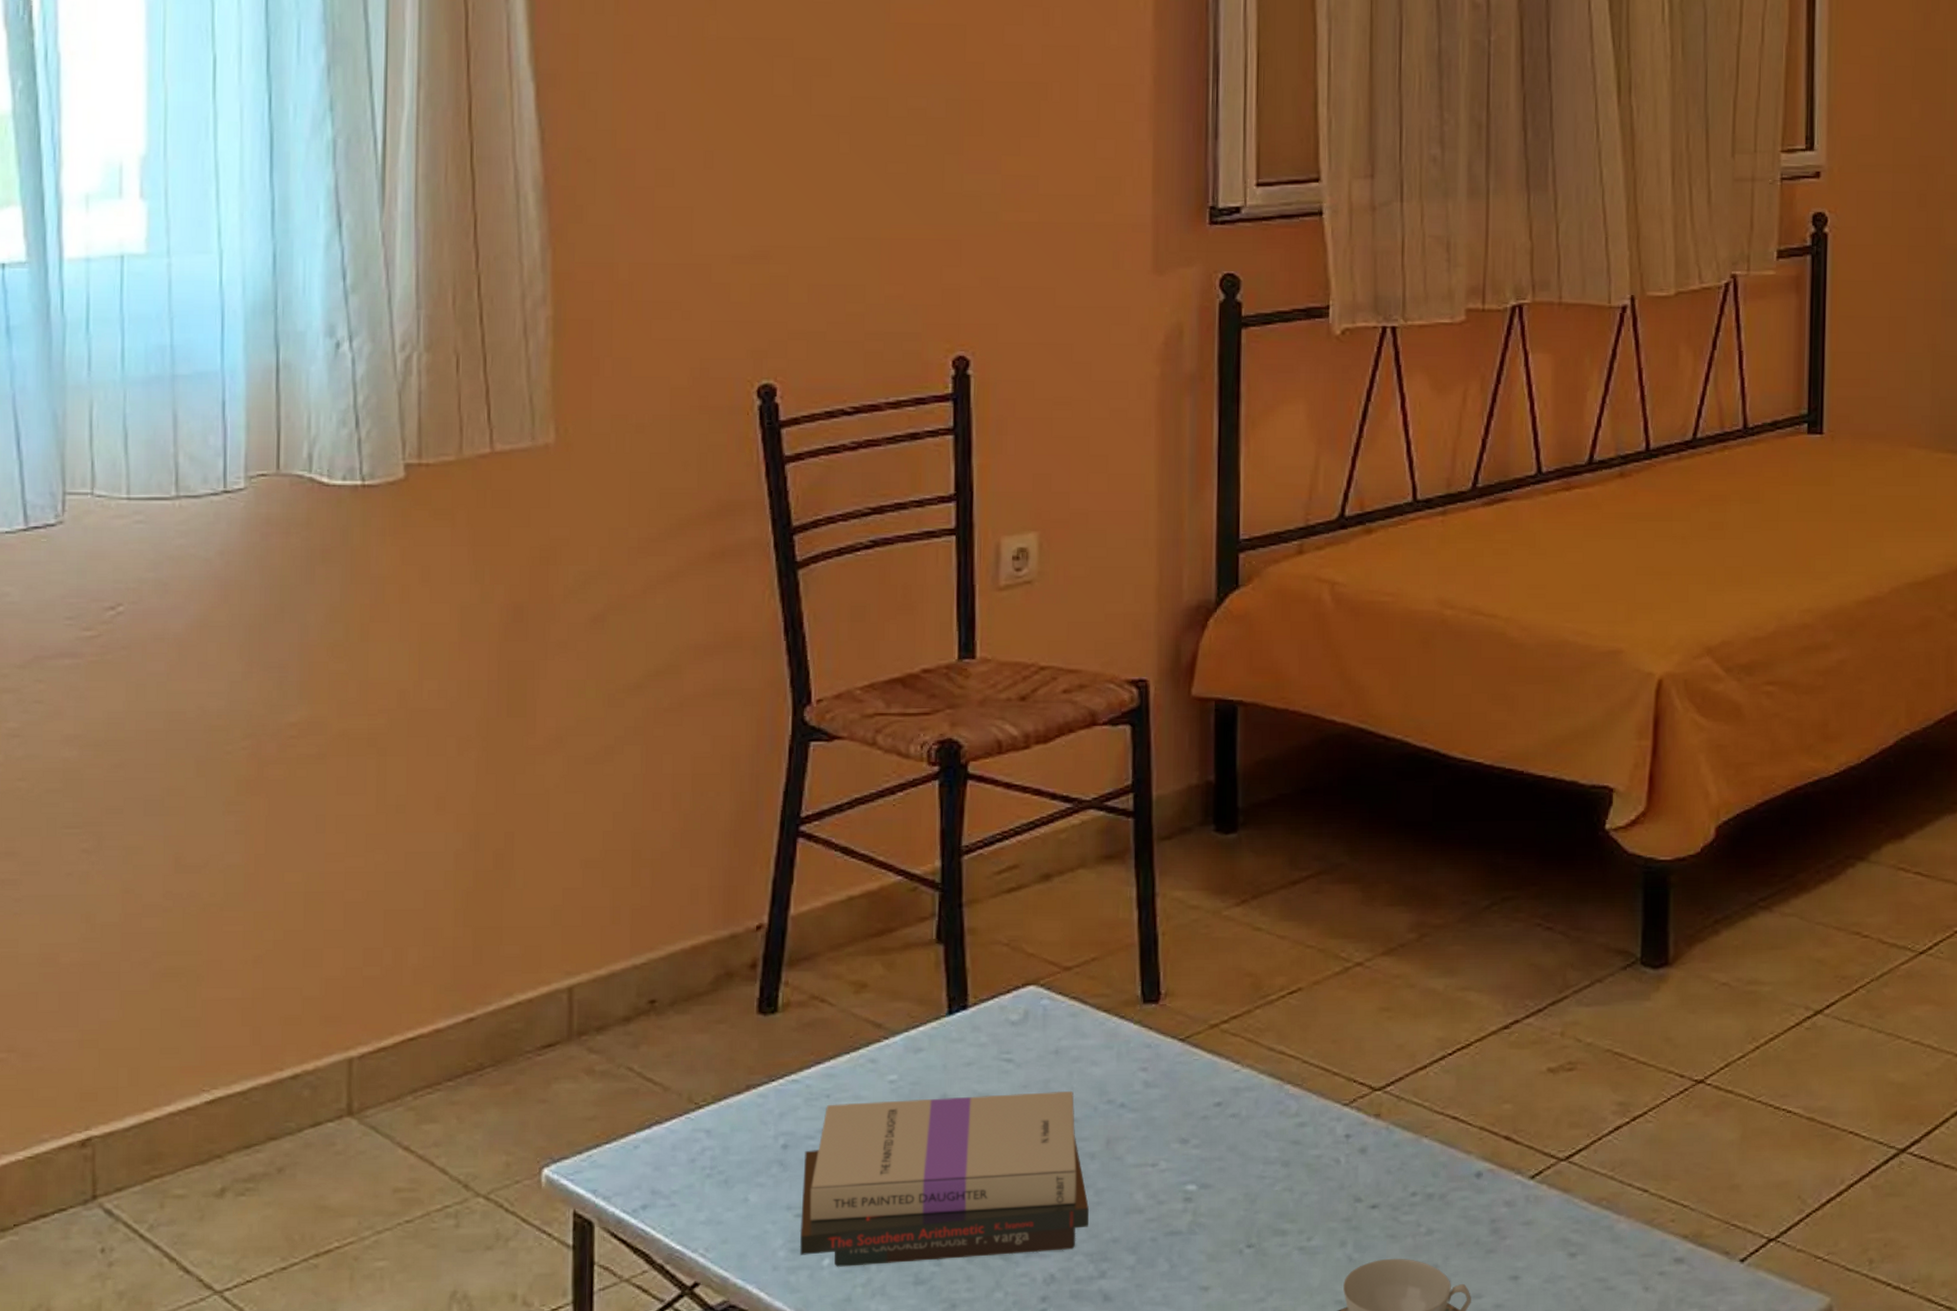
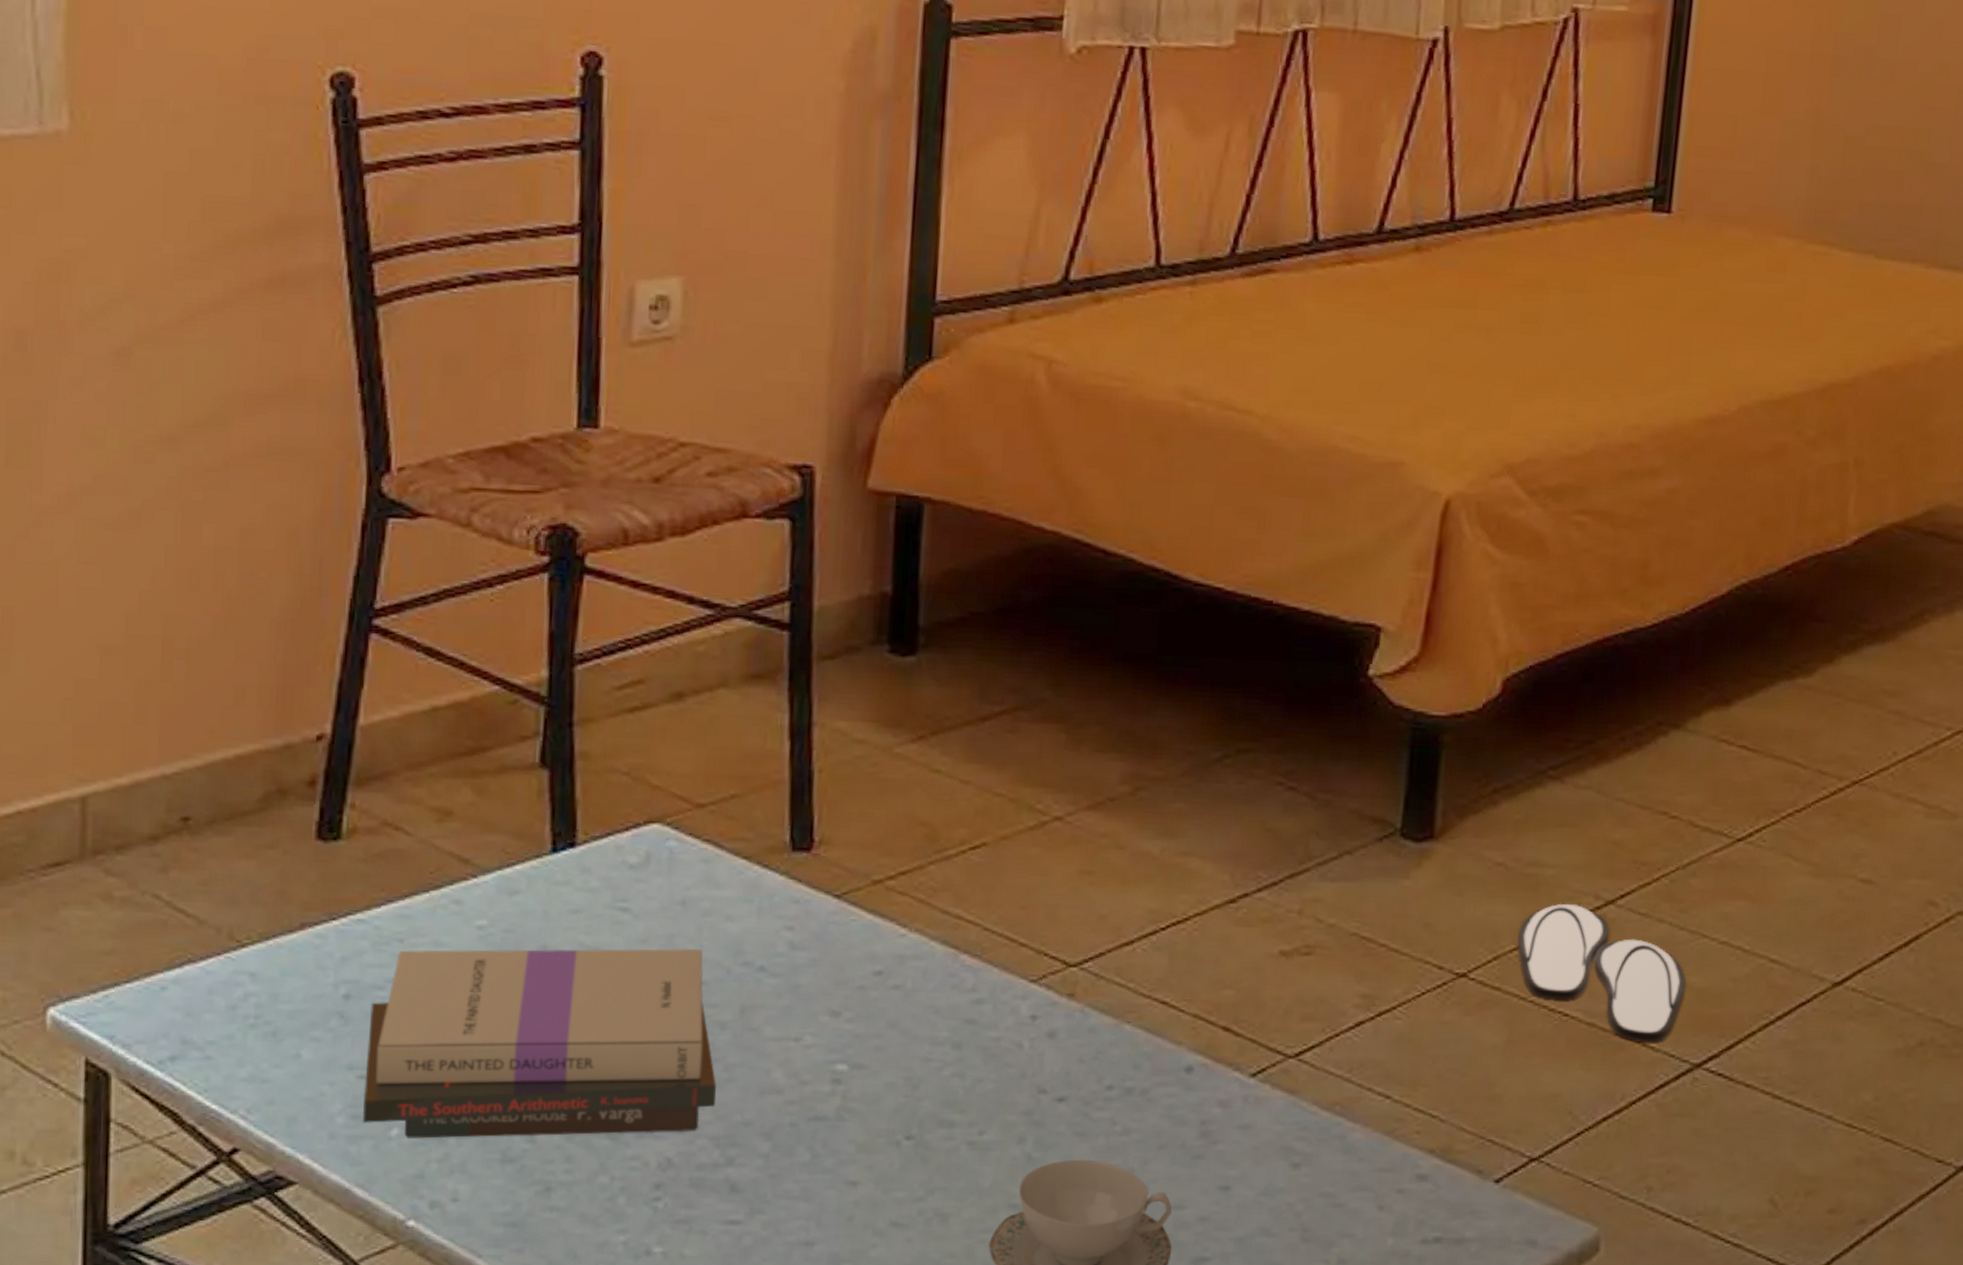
slippers: none [1743,1016,1887,1132] -> present [1517,904,1686,1043]

